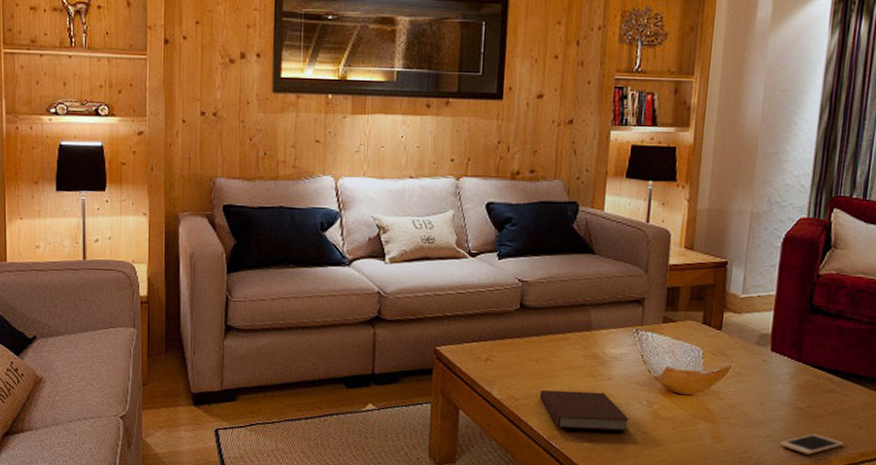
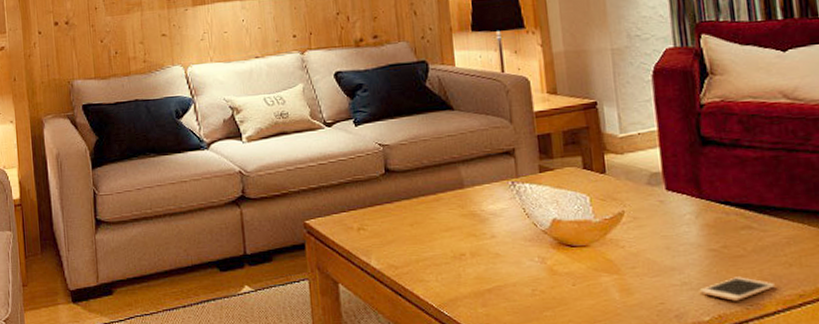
notebook: present [539,389,629,432] -> none [420,252,524,294]

